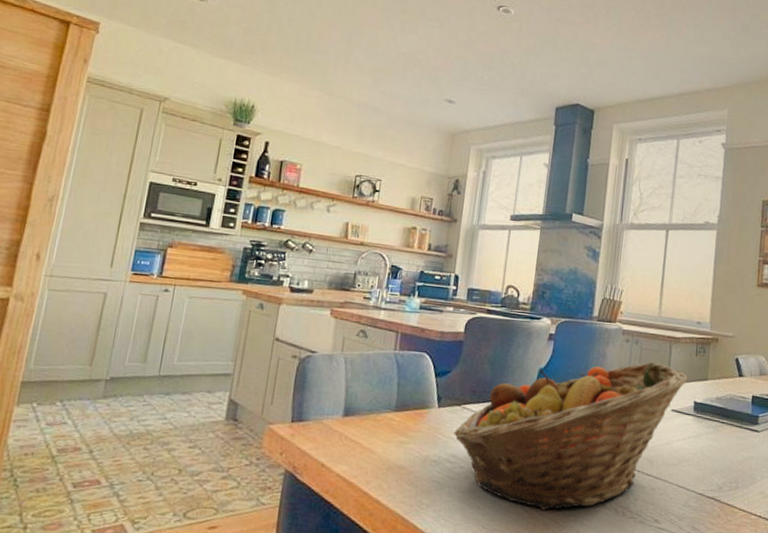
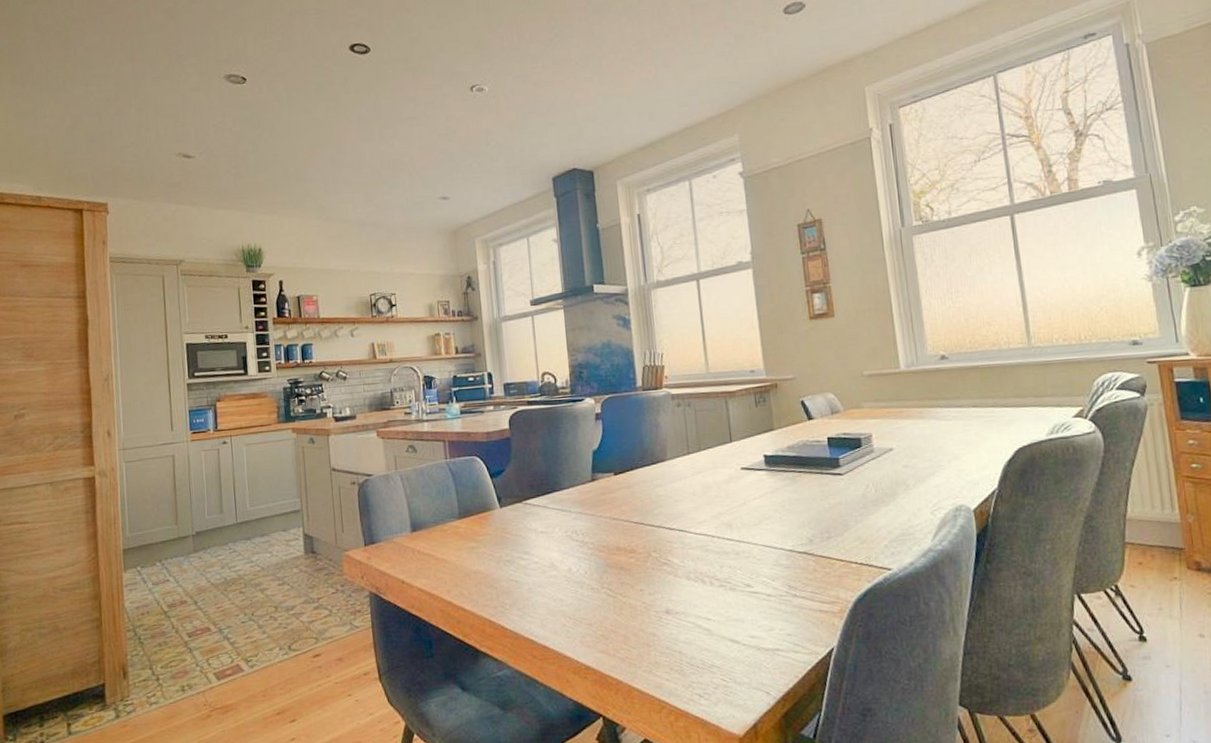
fruit basket: present [453,362,689,510] -> none [520,422,753,592]

